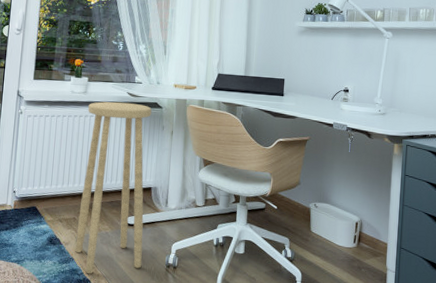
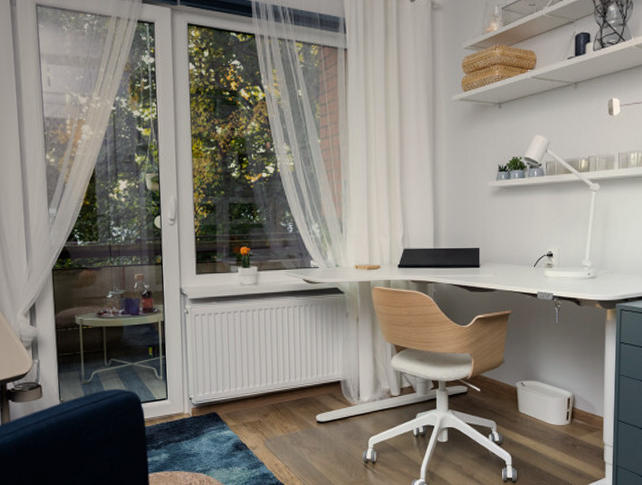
stool: present [75,101,152,274] -> none [261,290,338,478]

